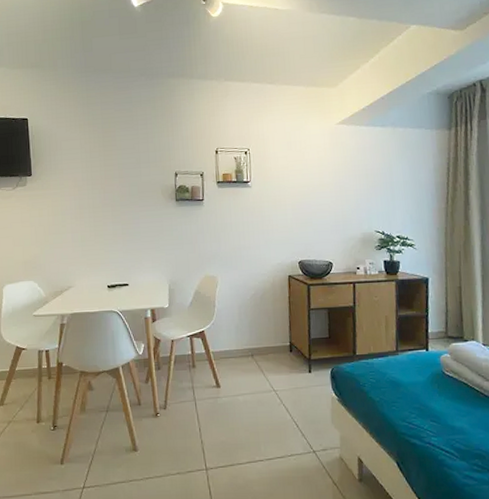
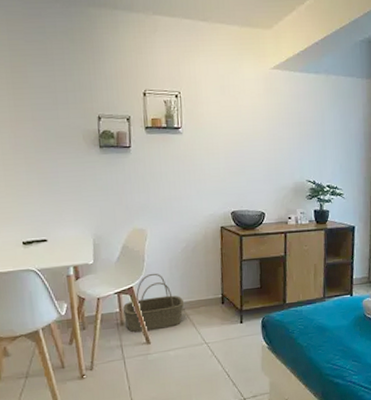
basket: none [194,318,253,376] -> present [122,273,184,333]

